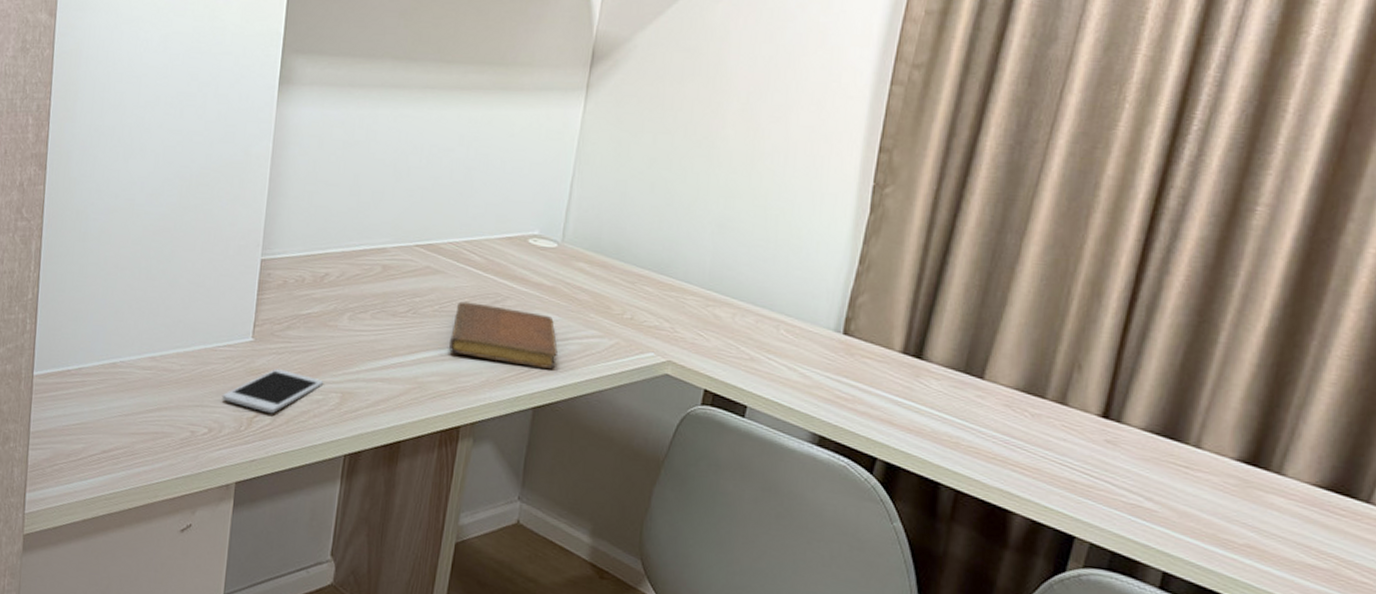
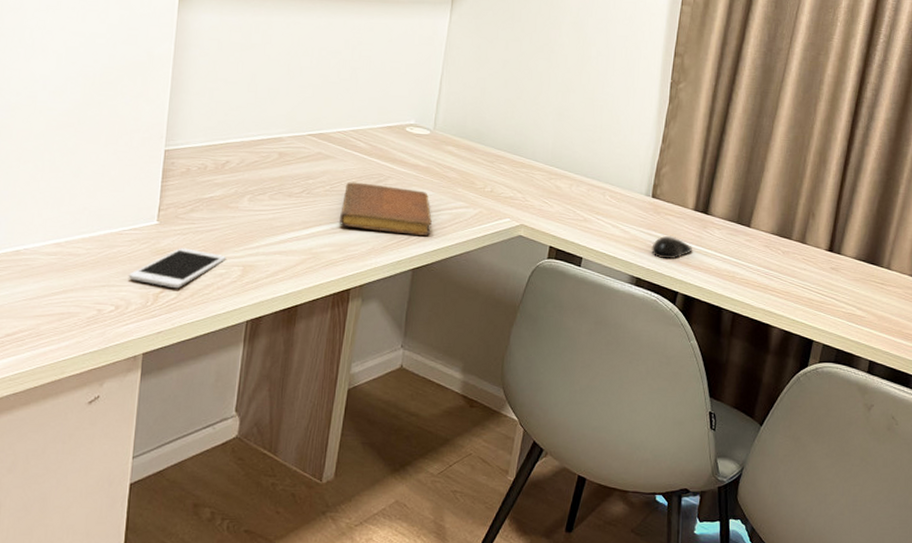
computer mouse: none [841,384,900,416] -> present [651,235,693,260]

